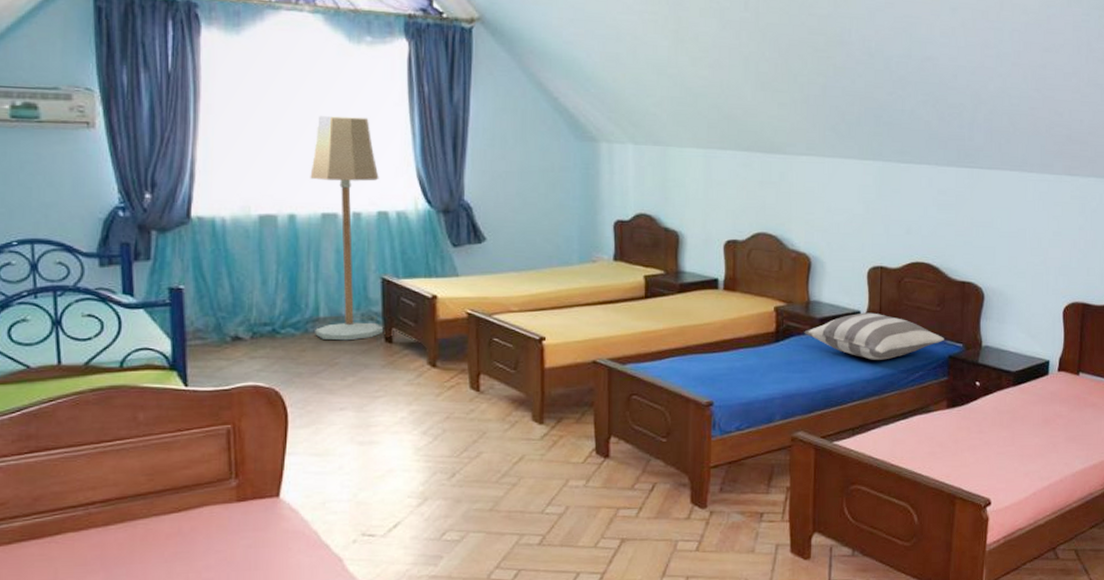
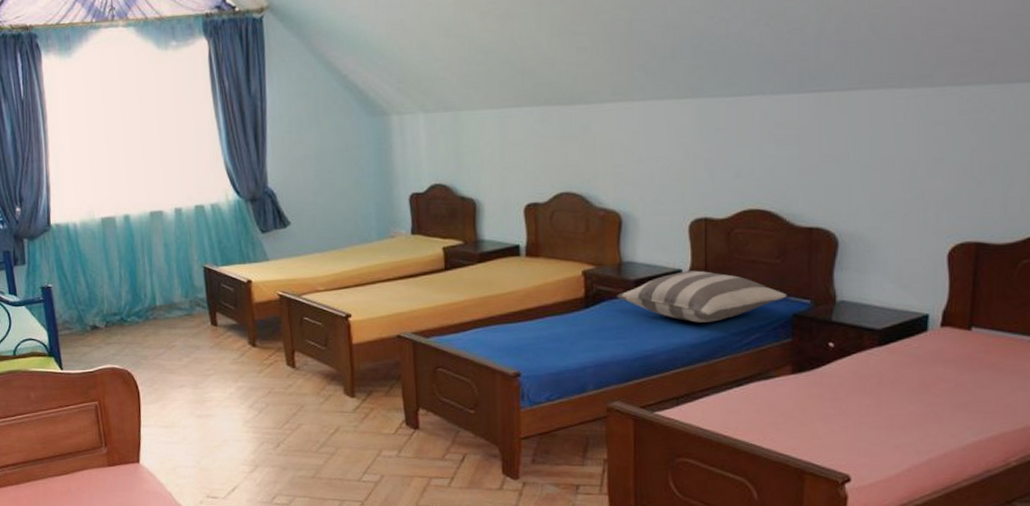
floor lamp: present [310,116,384,341] -> none [137,119,210,326]

